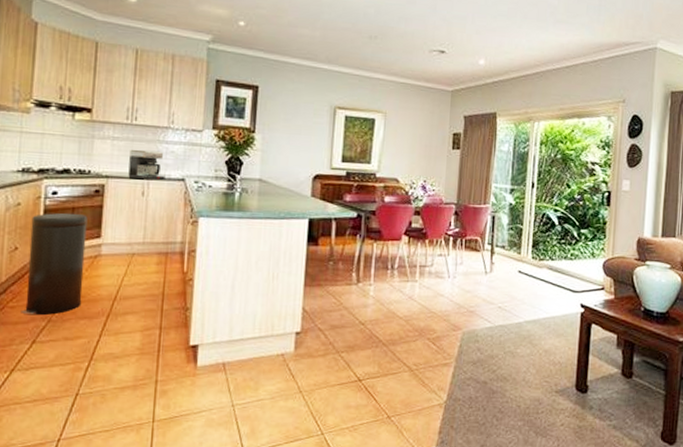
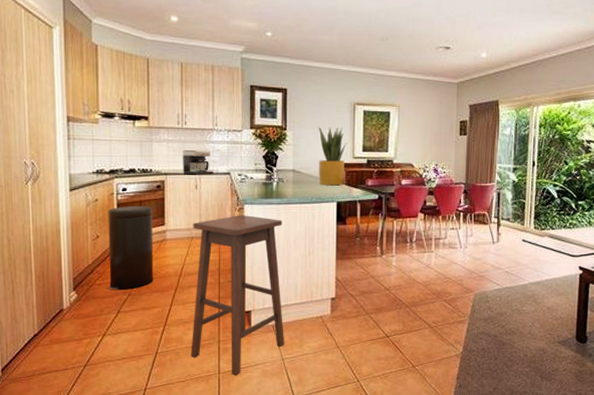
bar stool: none [120,229,244,426] -> present [191,215,284,376]
planter: none [289,131,324,200] -> present [318,126,347,186]

